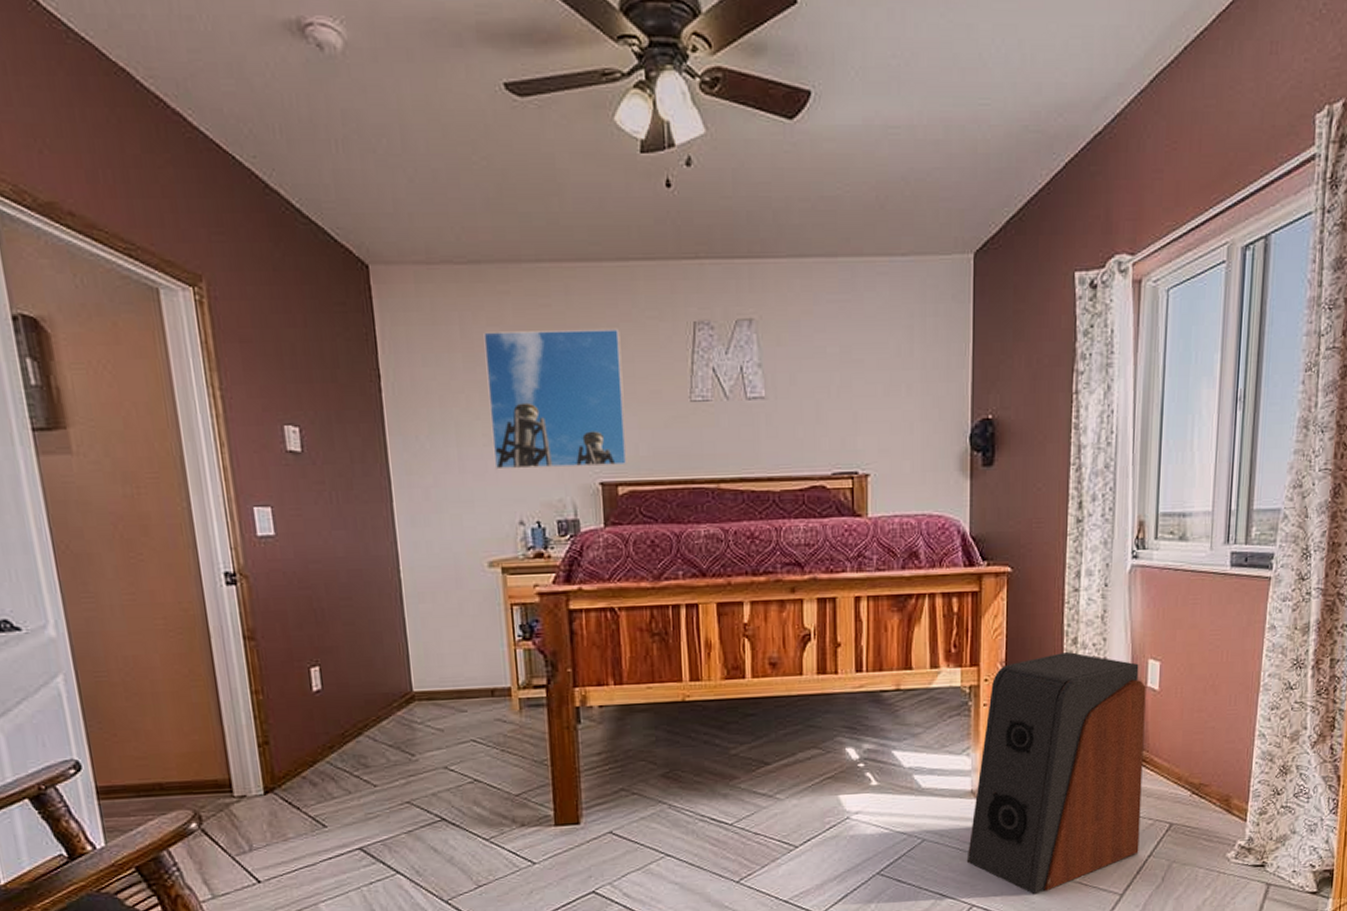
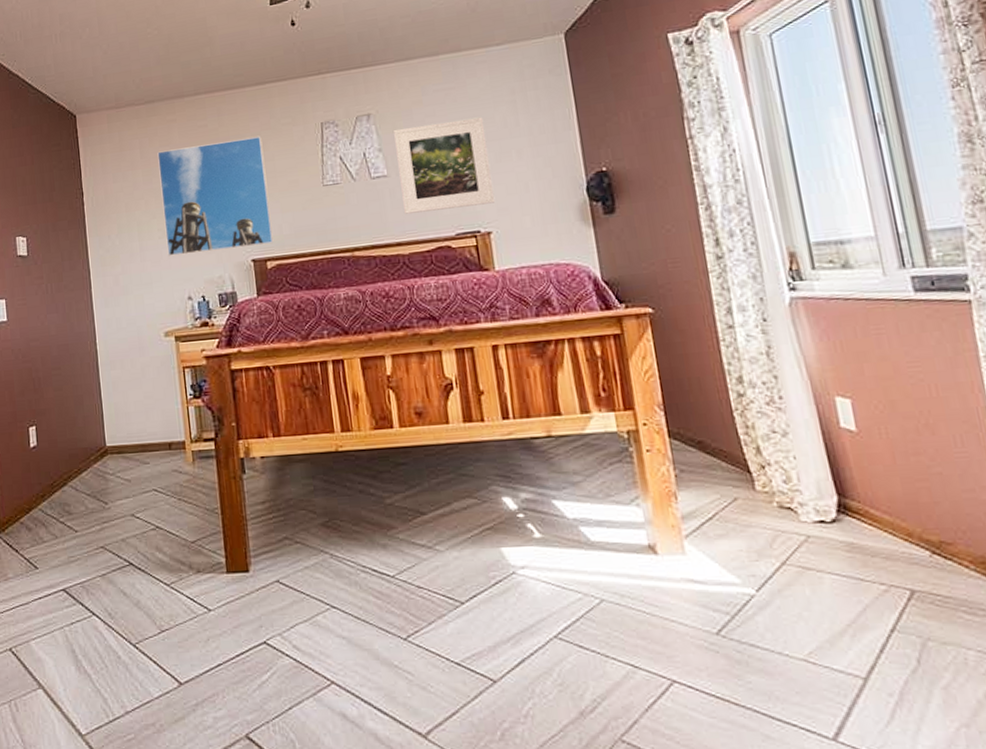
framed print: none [777,340,878,445] -> present [394,117,495,214]
speaker: present [966,652,1146,895] -> none [651,392,877,672]

